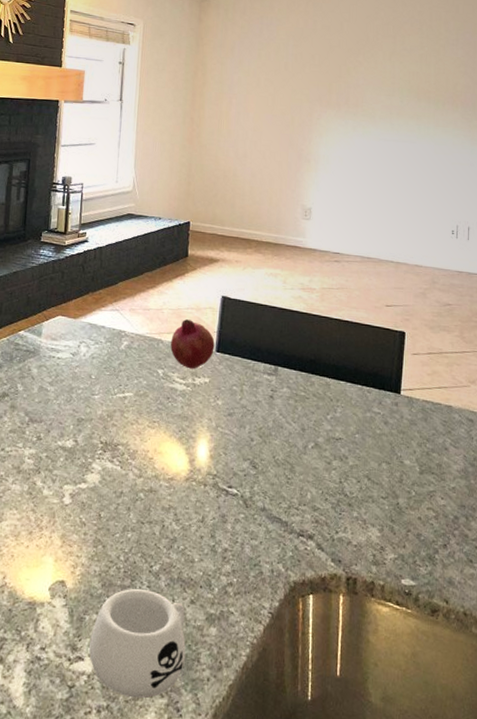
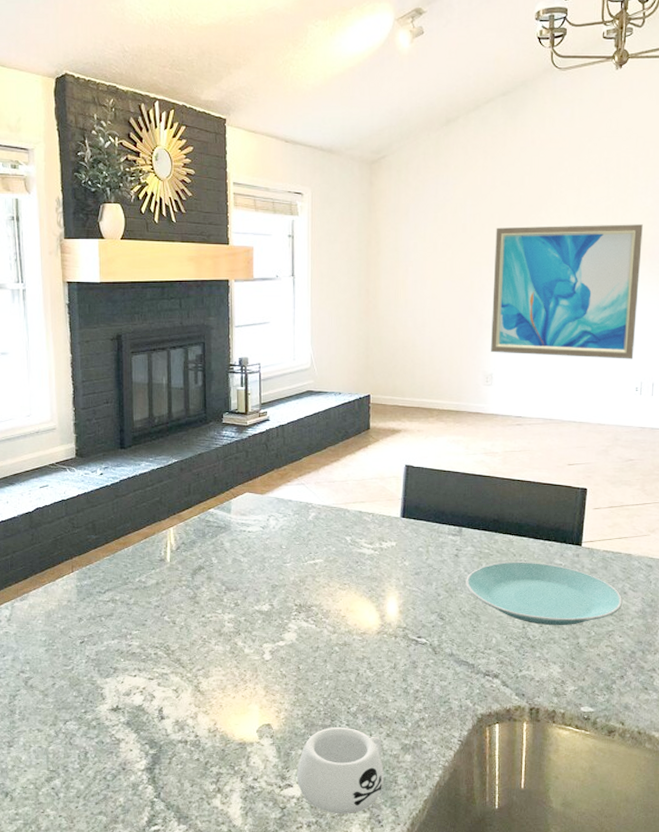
fruit: present [170,319,215,369] -> none [357,489,400,535]
plate: none [280,406,444,483] -> present [466,561,623,626]
wall art: none [310,67,455,202] -> present [491,224,643,359]

